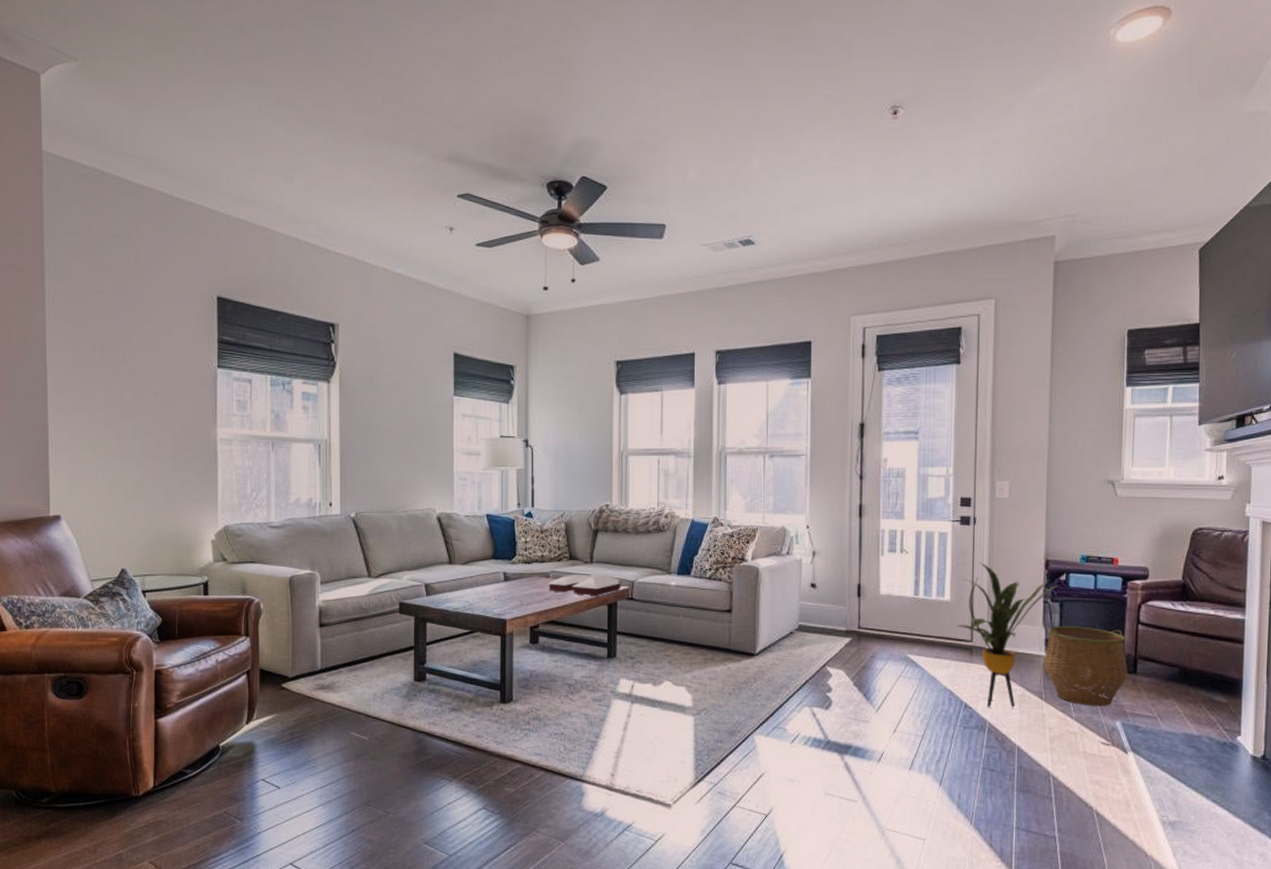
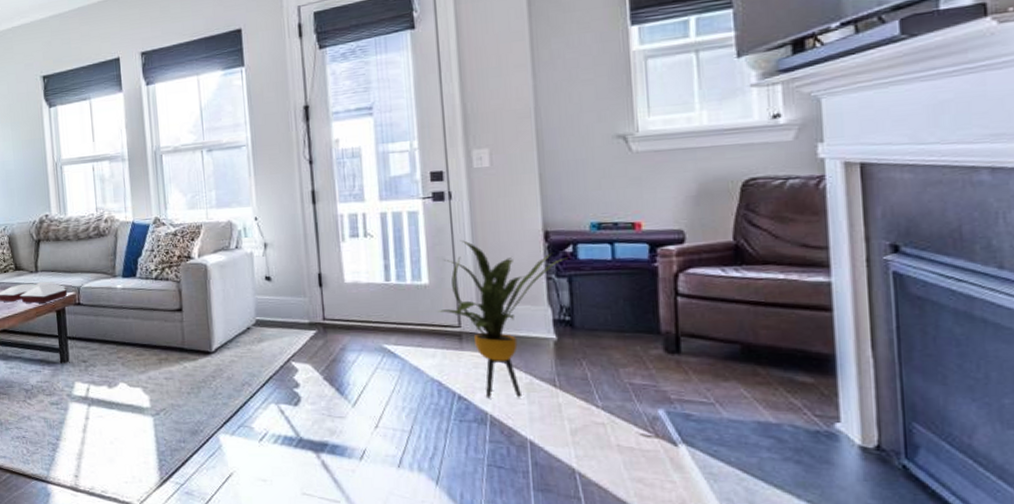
basket: present [1043,626,1128,706] -> none [553,303,668,393]

